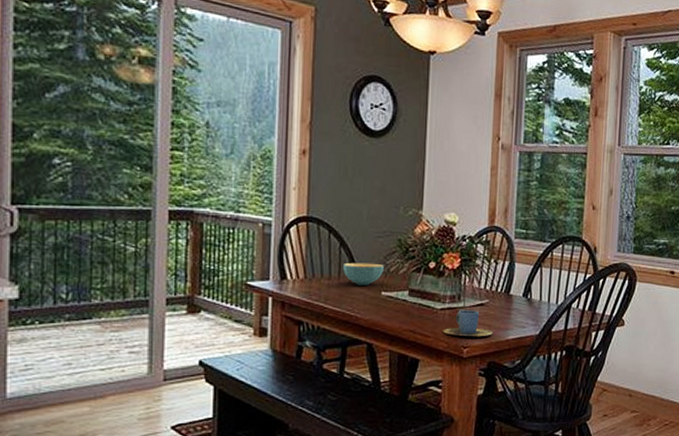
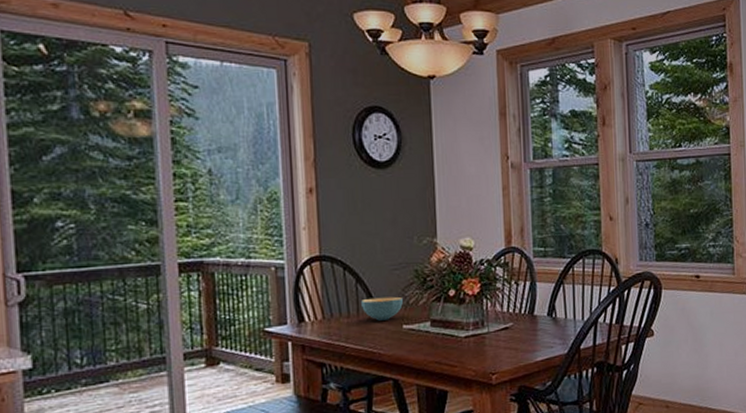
cup: present [443,310,493,336] -> none [469,335,521,363]

